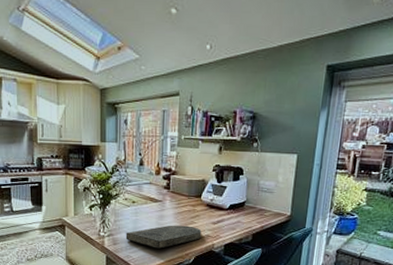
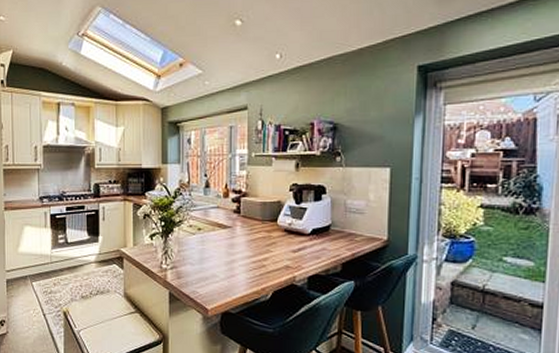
cutting board: present [125,225,202,249] -> none [191,254,280,283]

